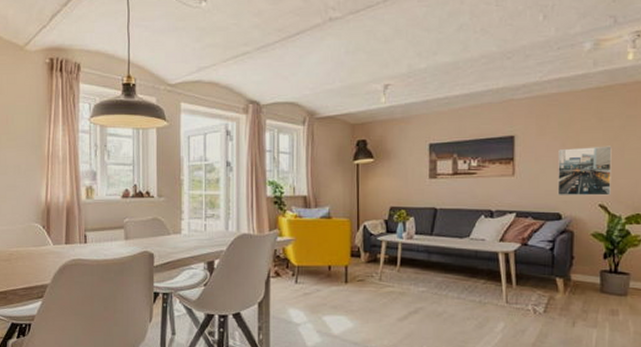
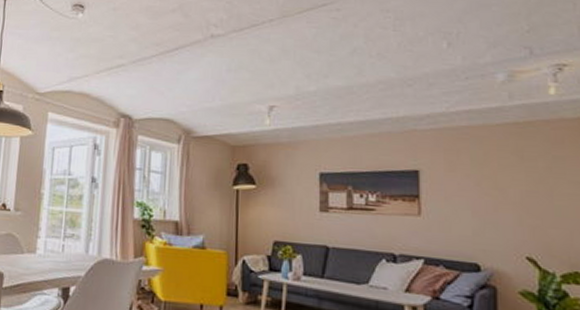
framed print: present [557,146,612,196] -> none [472,188,540,248]

